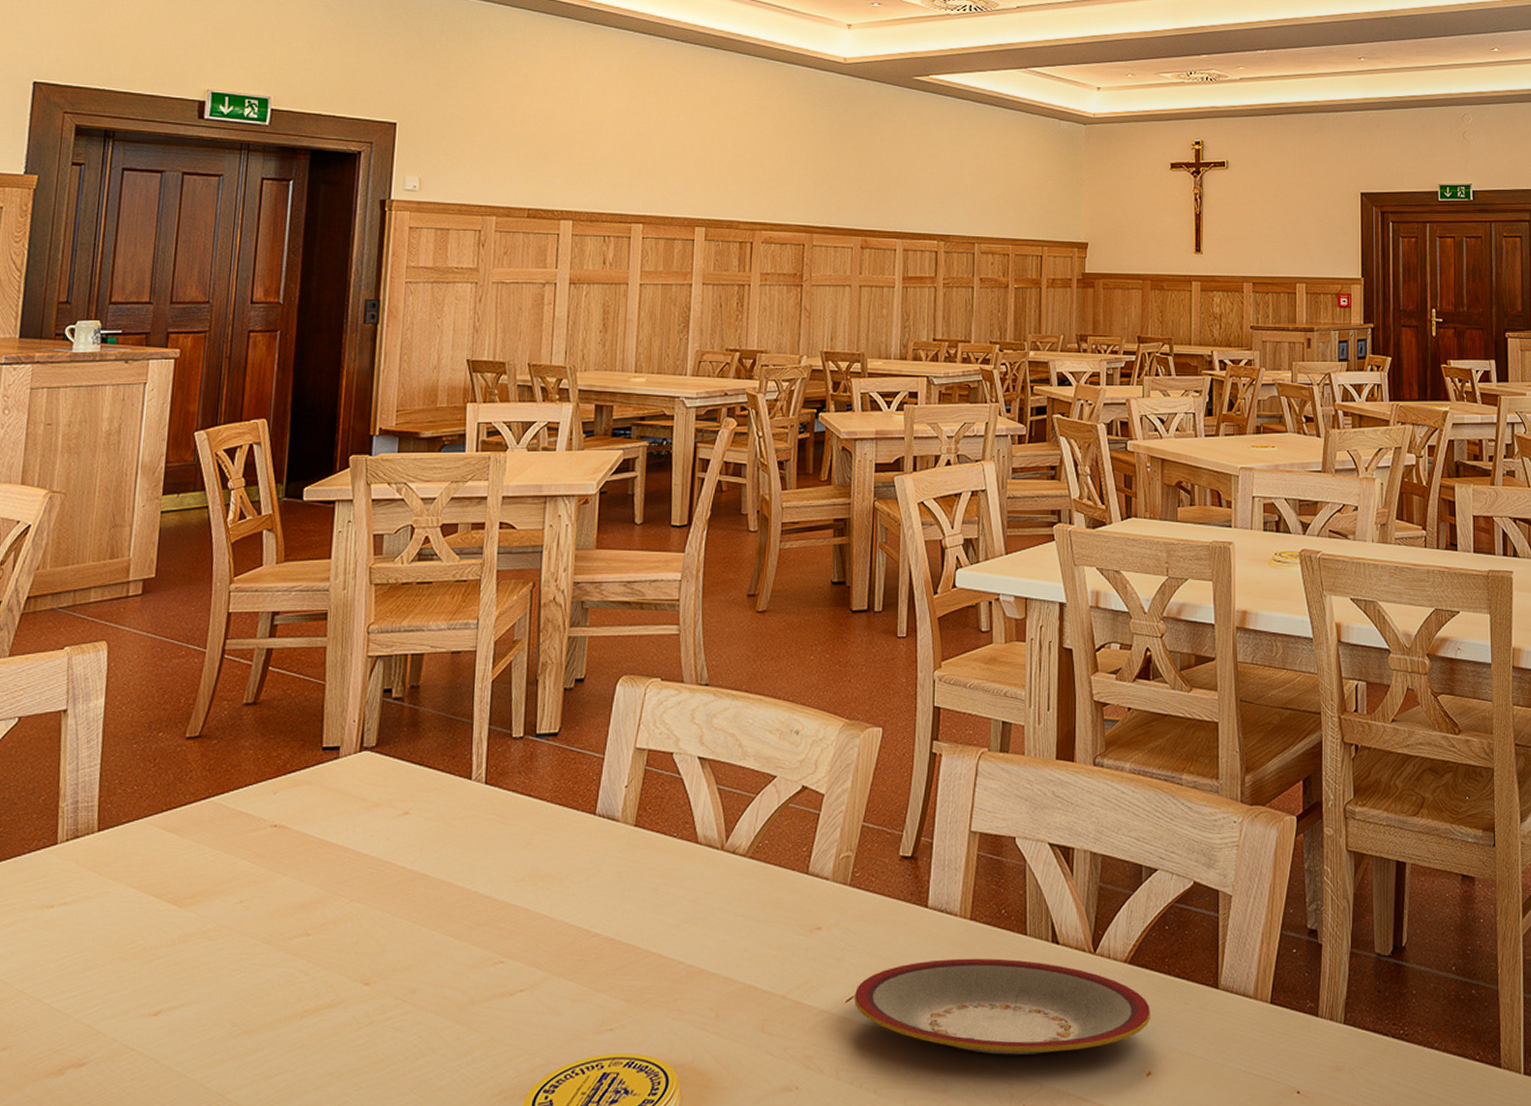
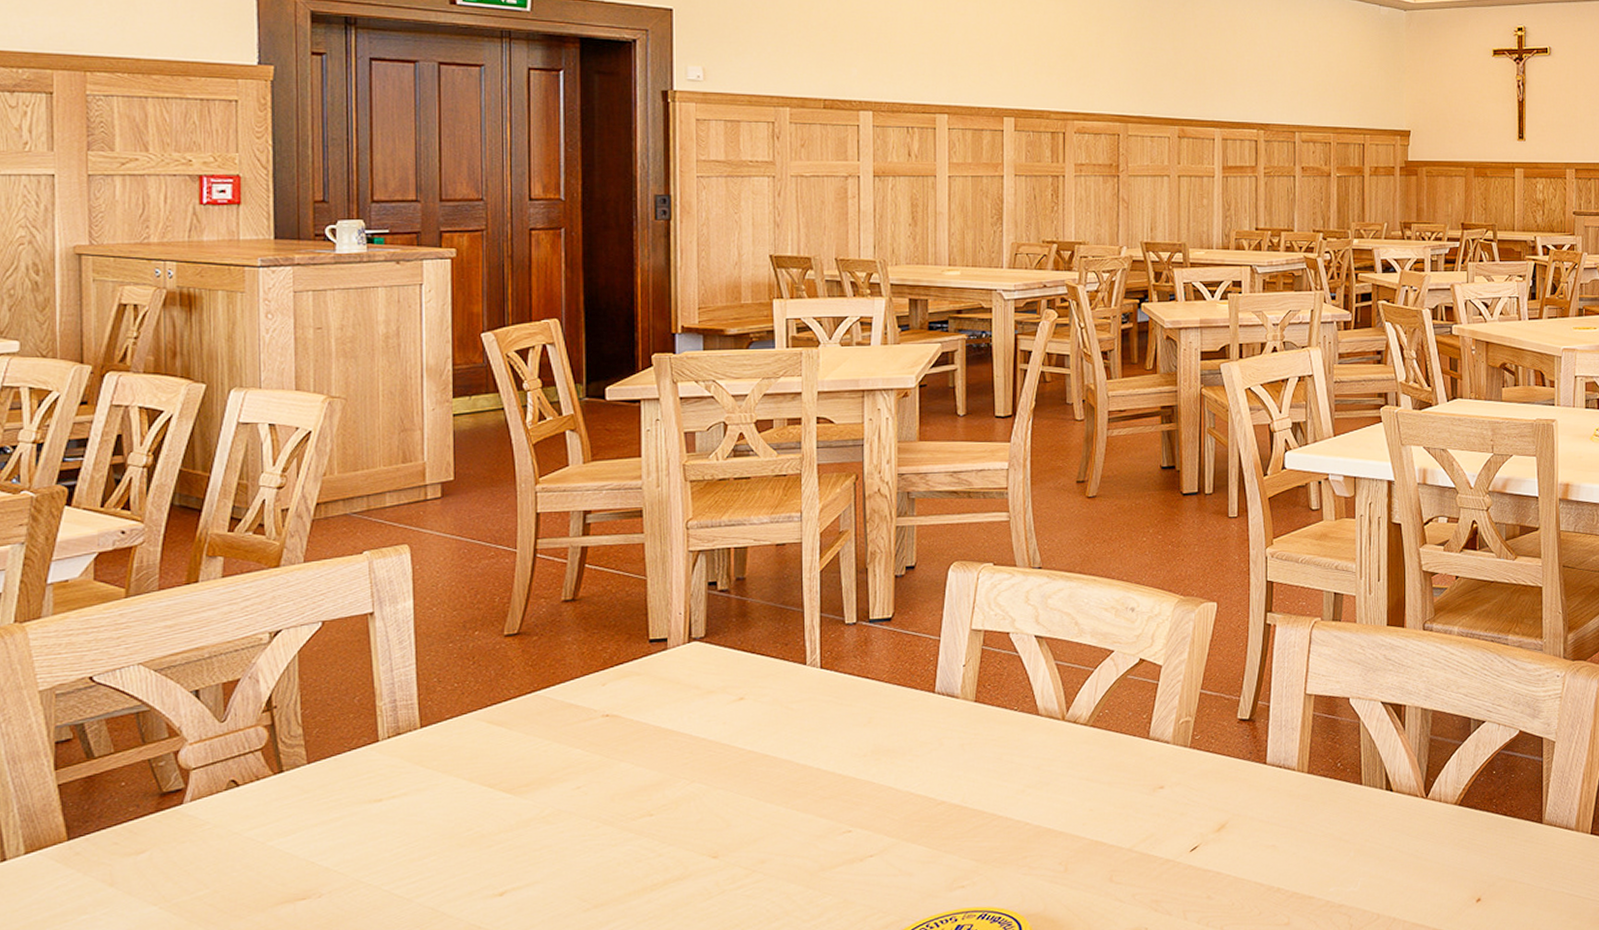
plate: present [854,958,1151,1055] -> none [1198,806,1480,891]

